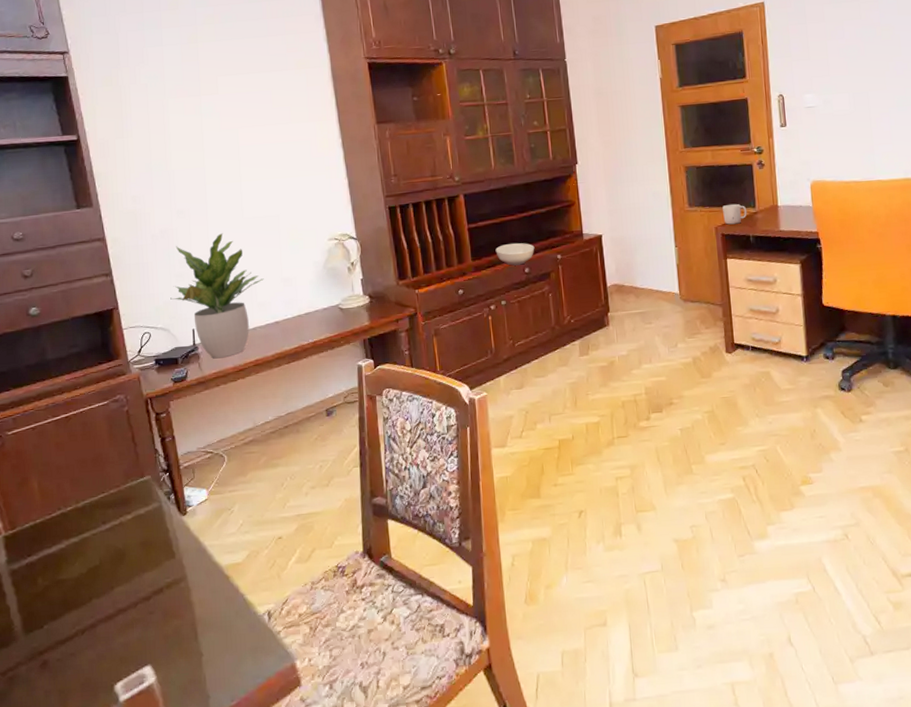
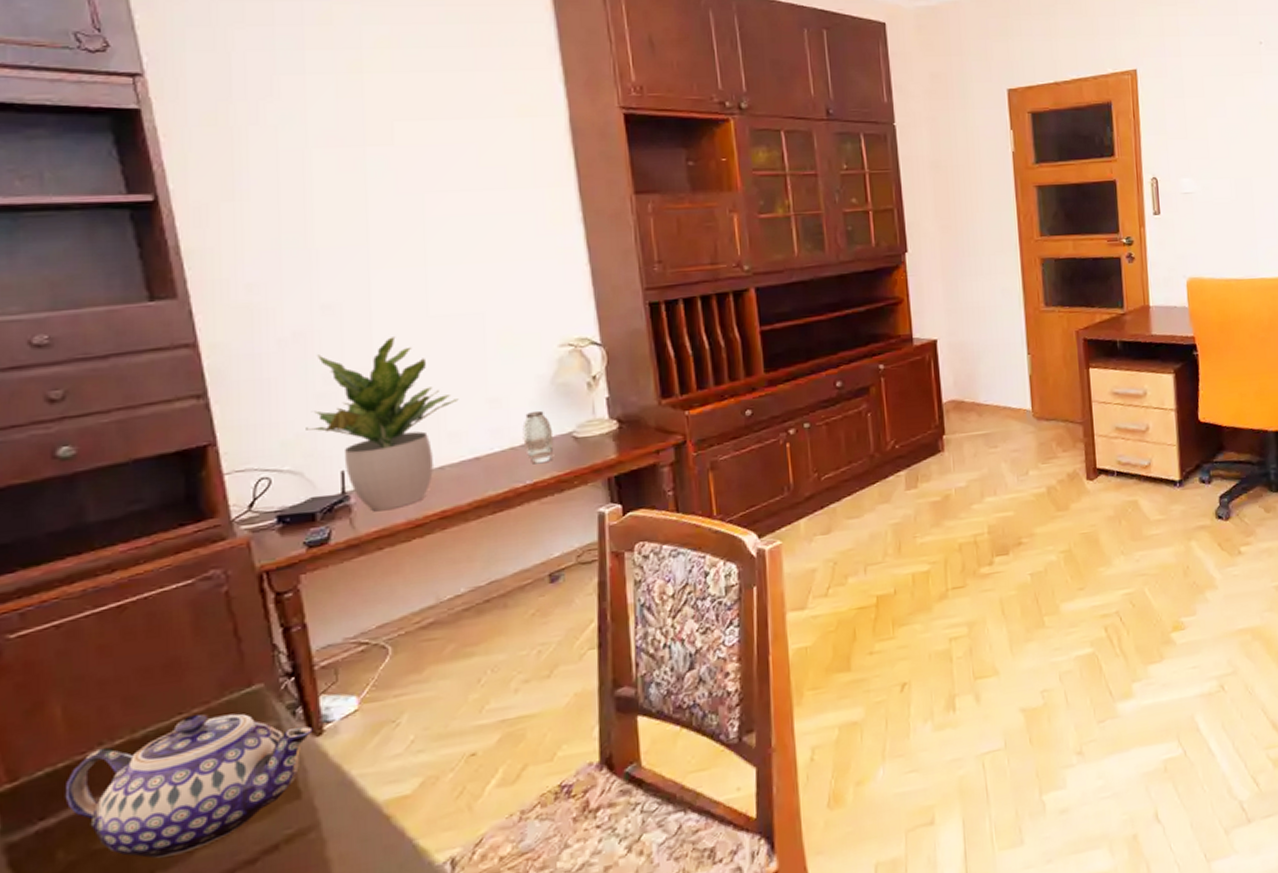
teapot: none [41,493,181,590] -> present [64,713,313,859]
vase: none [306,288,327,328] -> present [522,410,554,465]
bowl: present [495,243,535,266] -> none [797,349,850,379]
mug: present [722,203,747,225] -> none [1085,303,1114,328]

